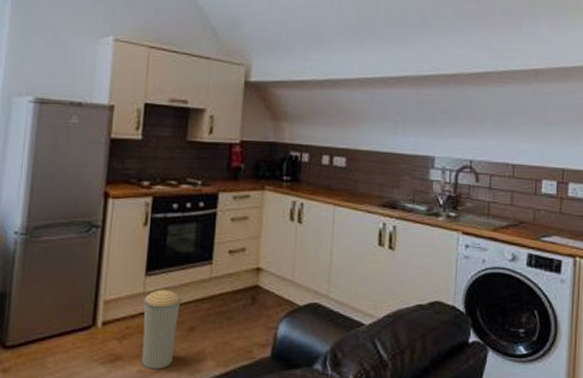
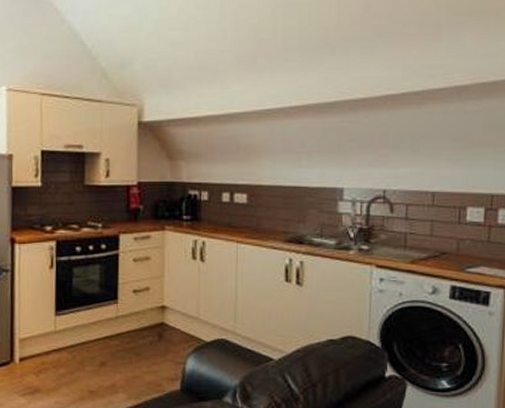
trash can: present [142,289,182,370] -> none [55,328,91,401]

